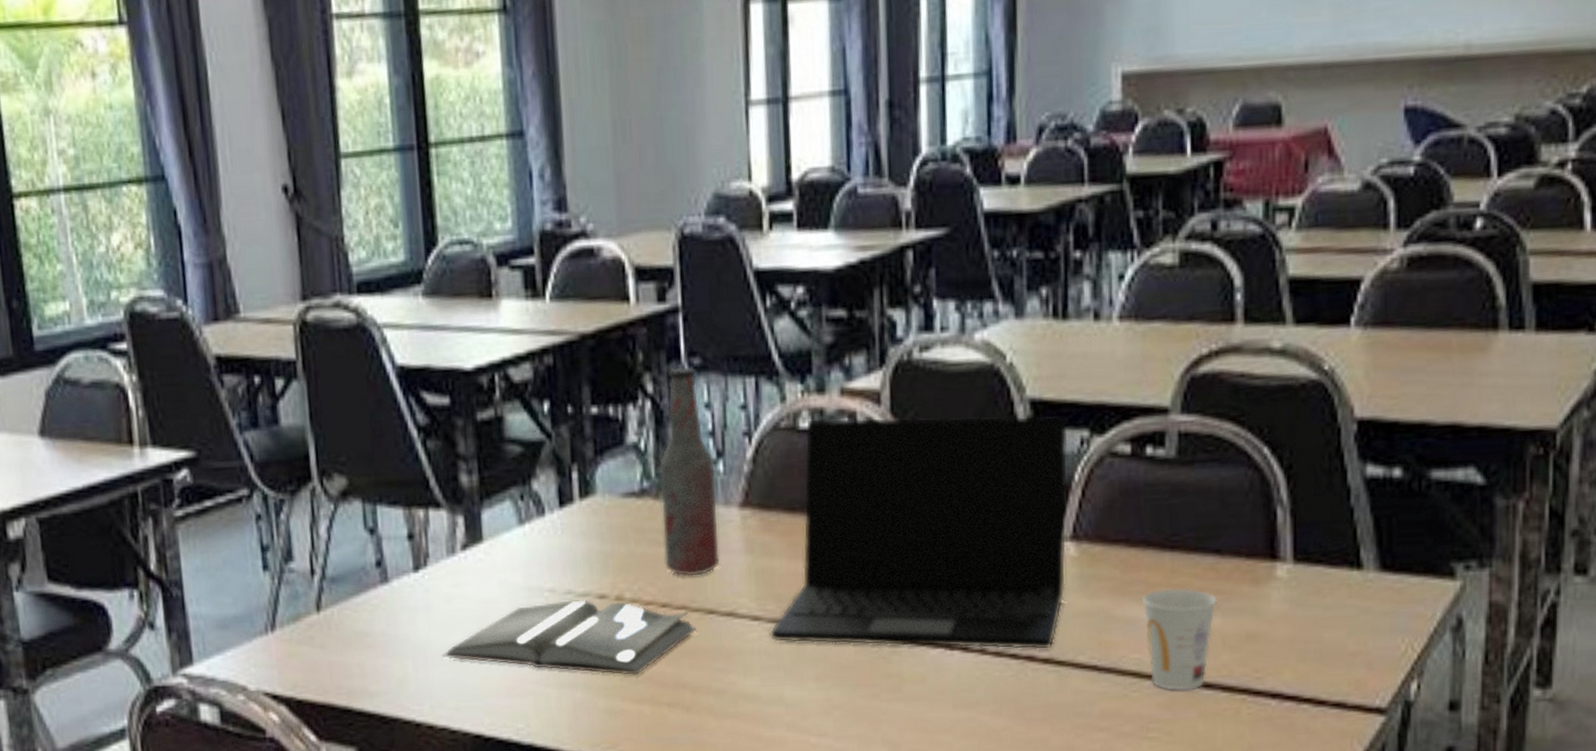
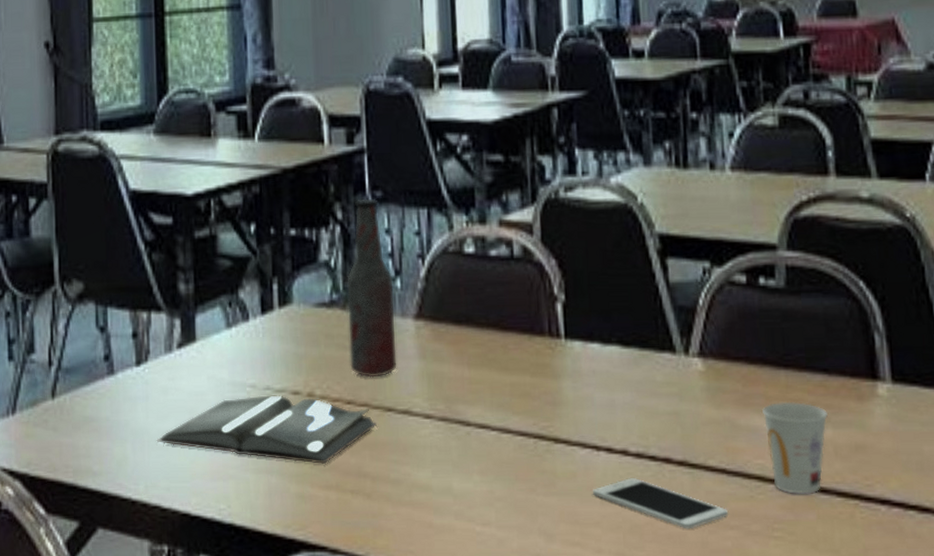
laptop: present [768,415,1069,650] -> none [439,245,695,453]
cell phone: none [945,679,1098,733] -> present [593,478,729,529]

